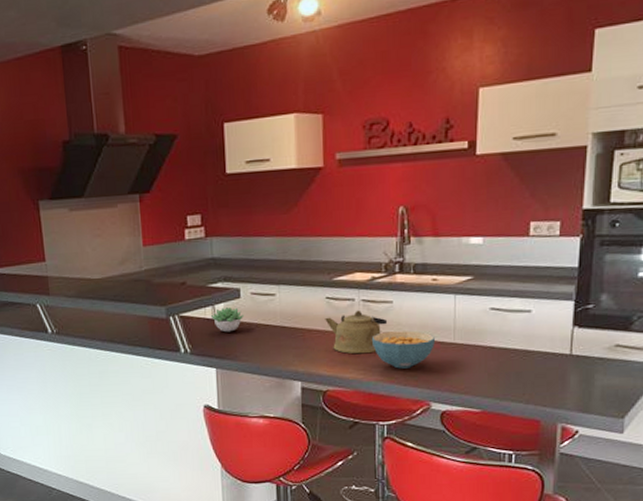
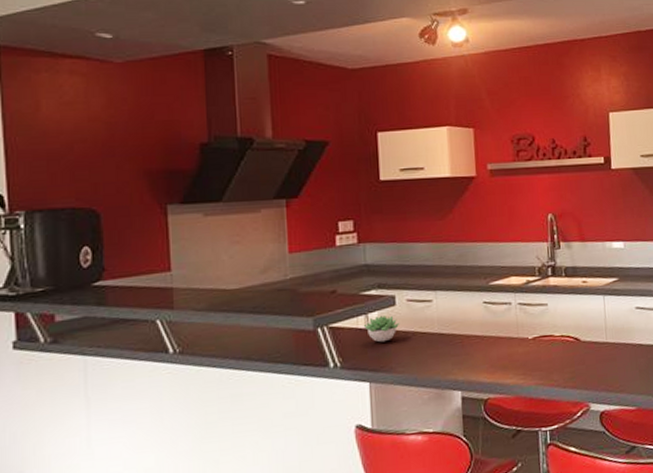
kettle: present [325,310,388,354] -> none [483,313,544,359]
cereal bowl: present [371,331,436,369] -> none [529,332,590,371]

